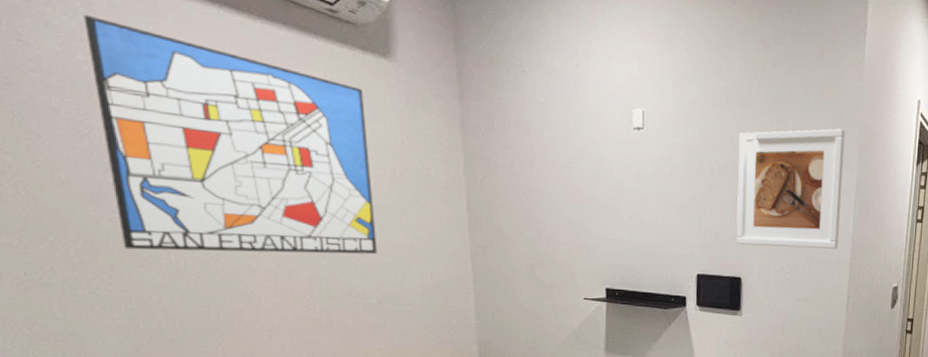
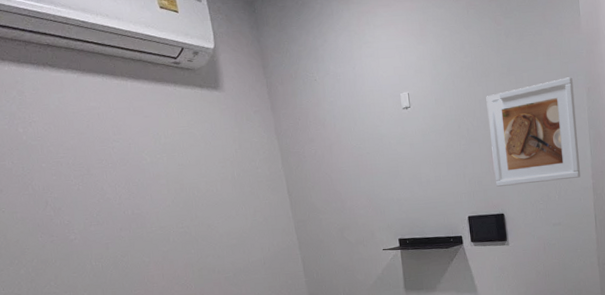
wall art: present [84,14,378,255] -> none [19,99,229,262]

